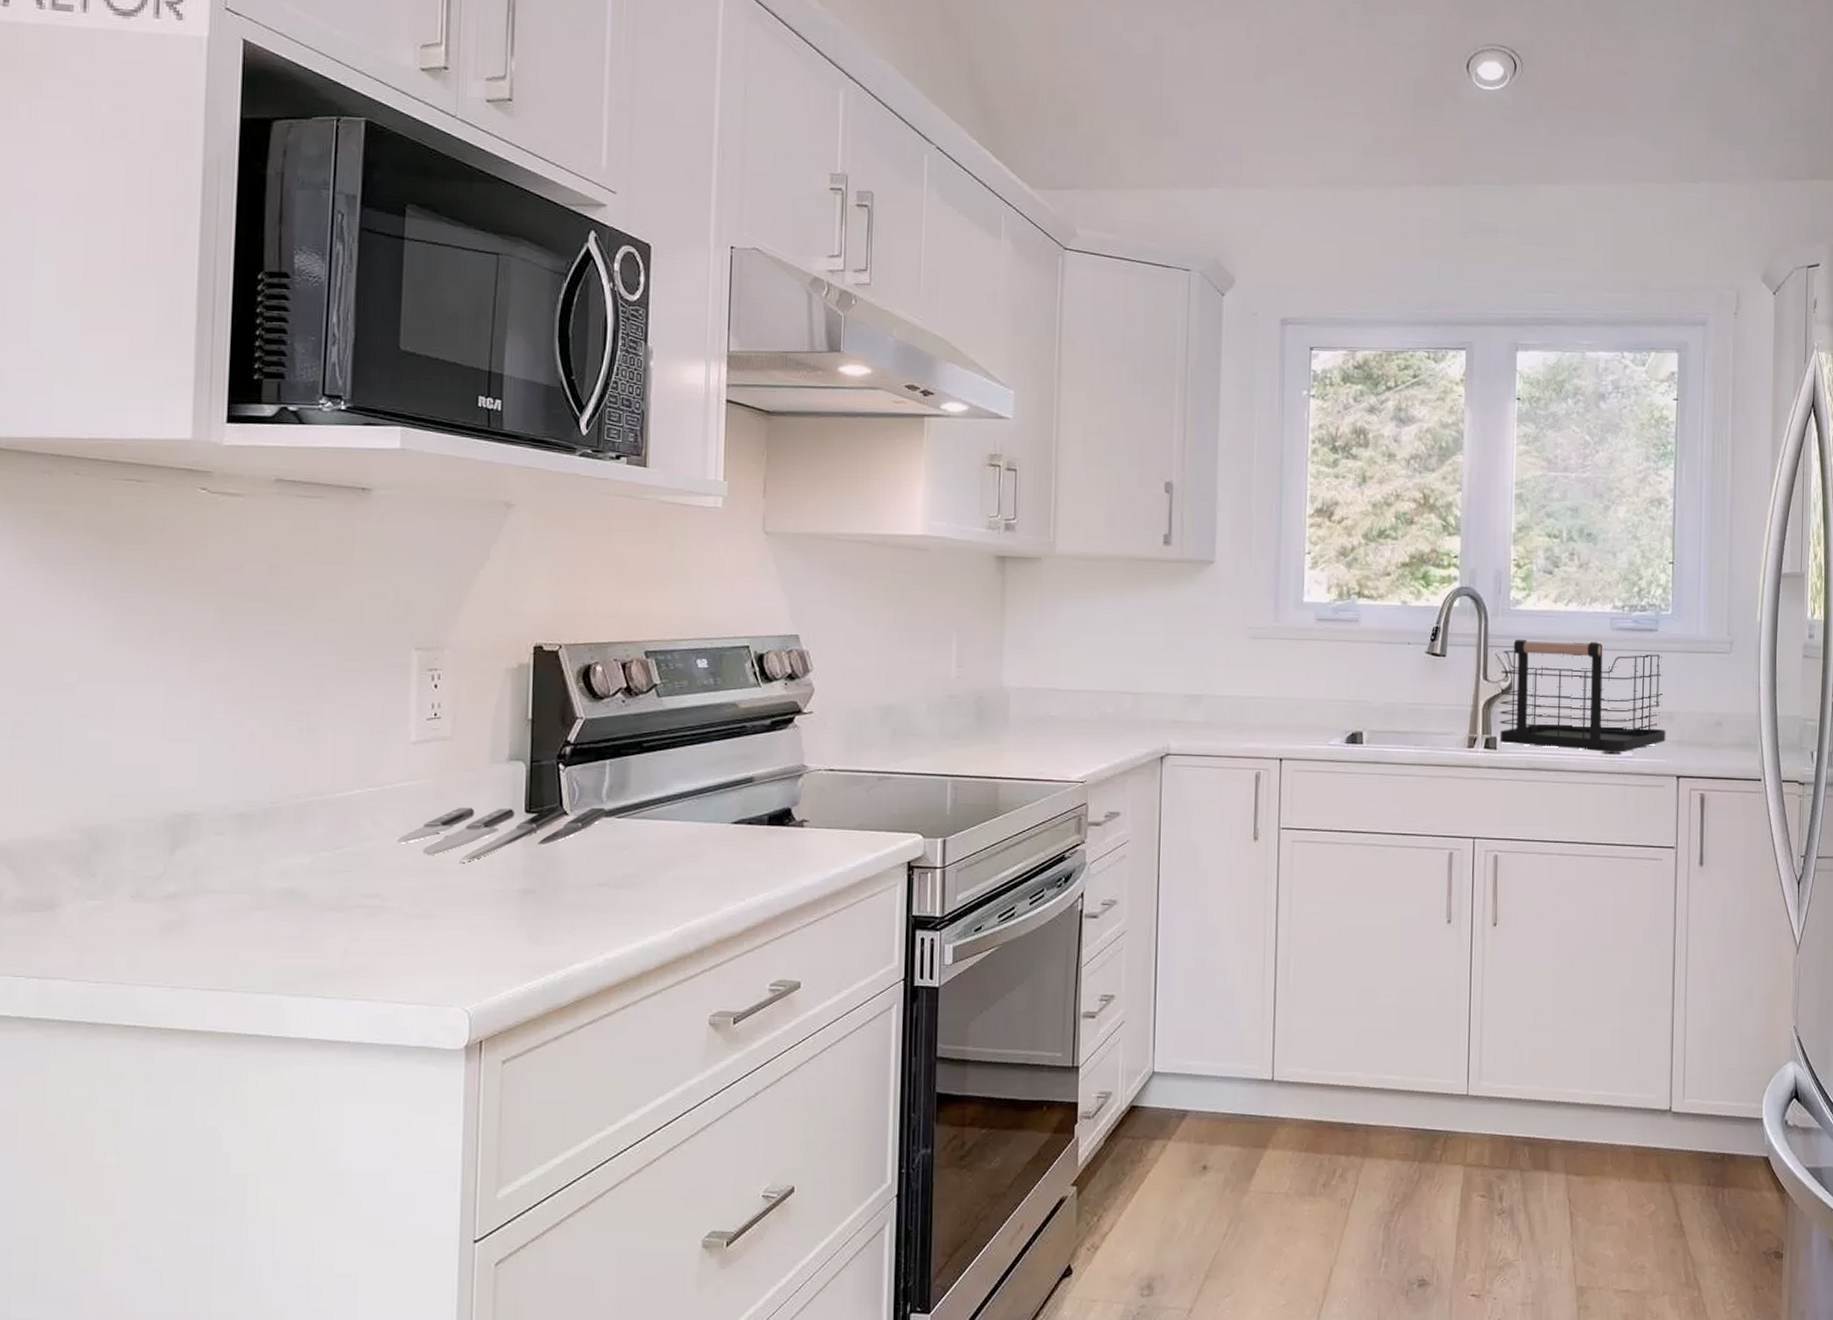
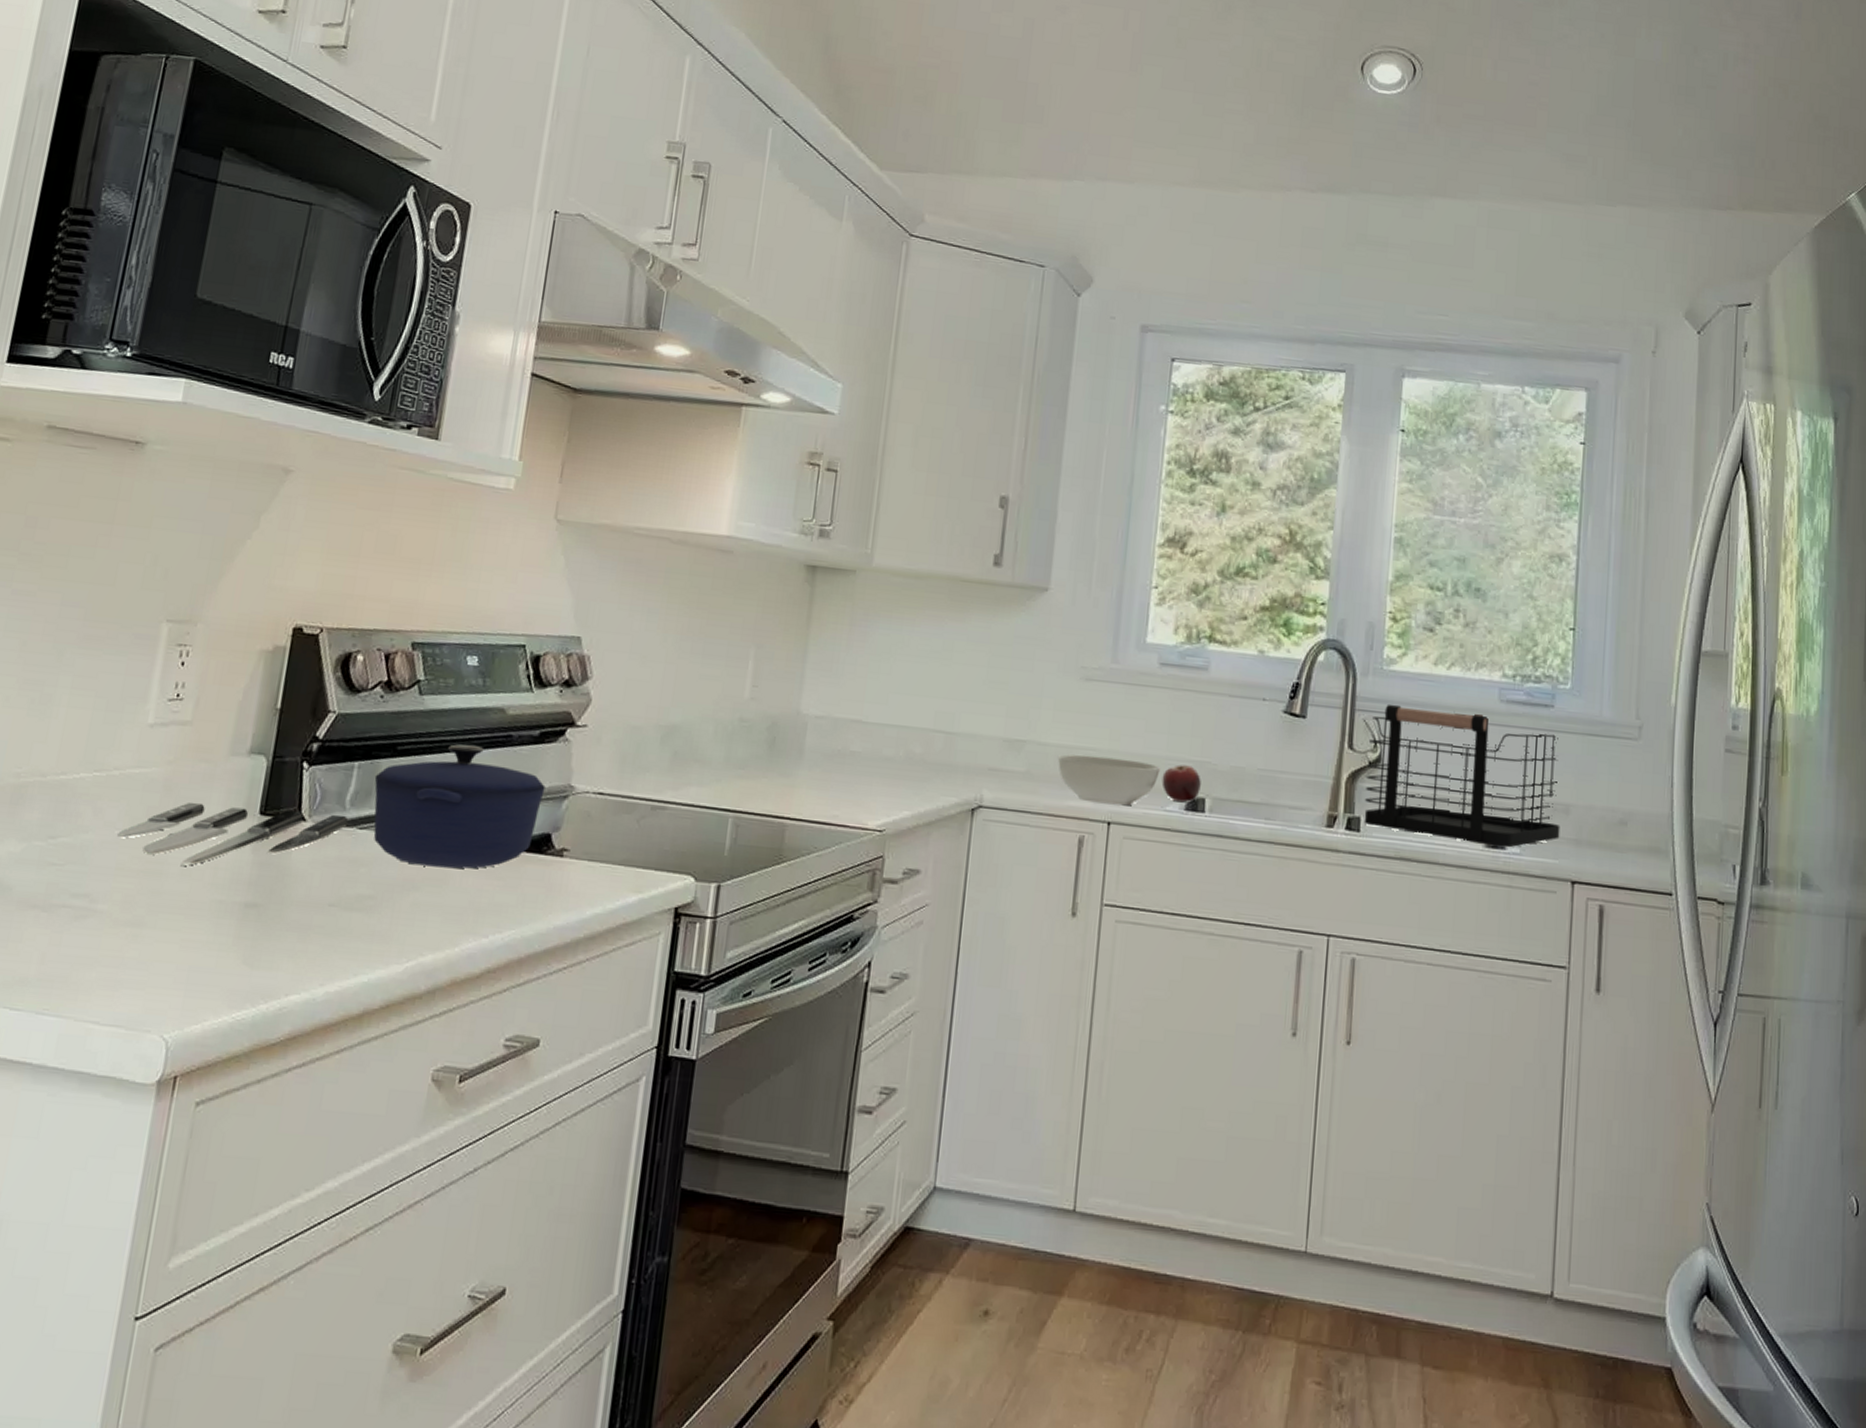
cooking pot: none [626,736,781,845] -> present [373,743,545,869]
bowl: none [1232,703,1322,744] -> present [1057,754,1160,806]
fruit: none [1324,705,1358,737] -> present [1161,765,1201,803]

